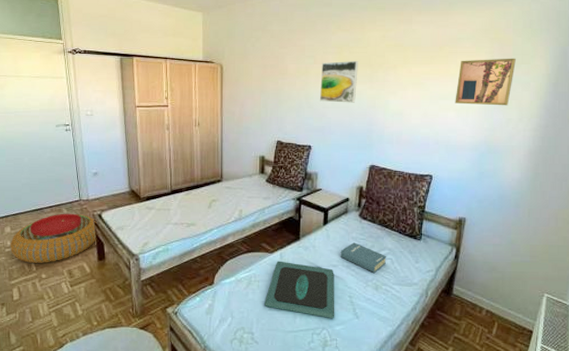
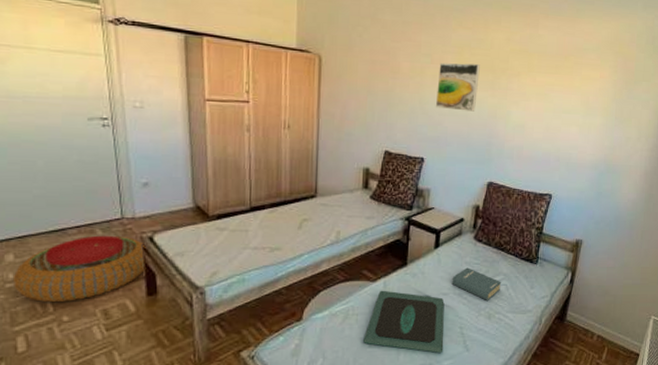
wall art: present [455,58,516,106] -> none [577,72,638,124]

